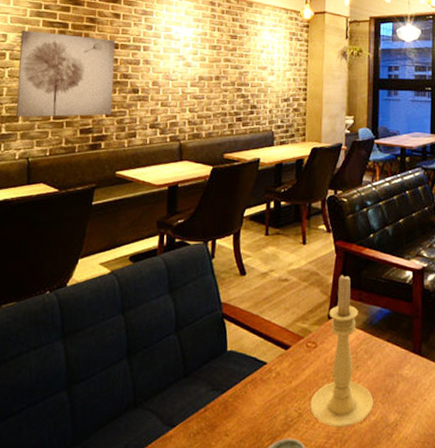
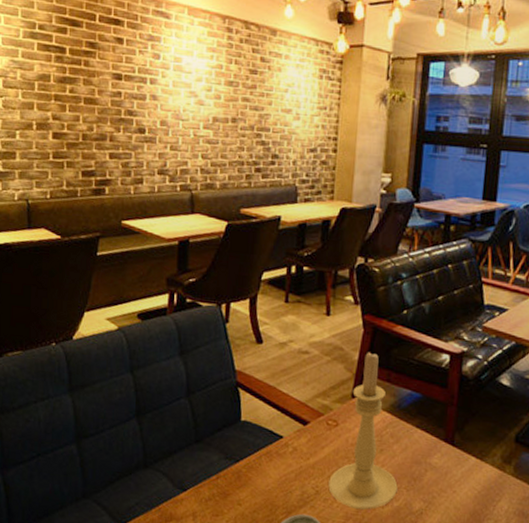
wall art: present [16,30,116,117] -> none [12,53,119,157]

